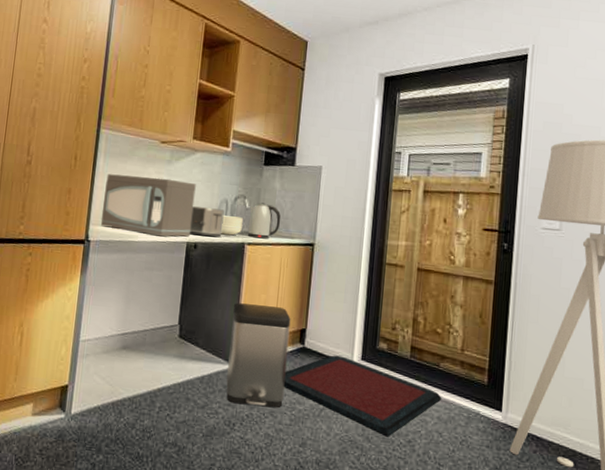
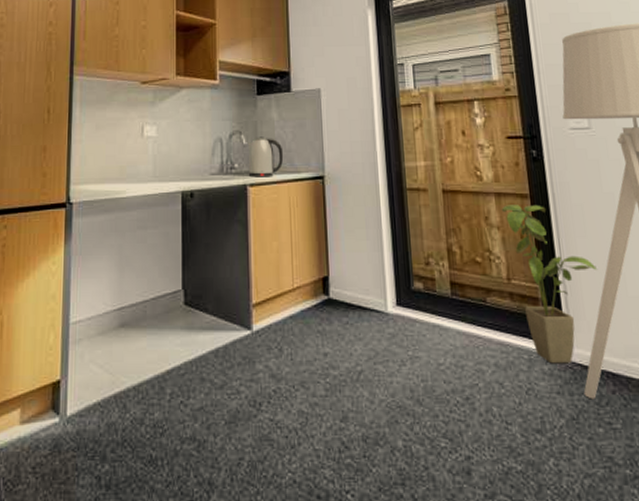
microwave: present [100,174,196,237] -> none [82,122,185,189]
toaster: present [190,205,225,237] -> none [184,148,220,182]
bowl: present [221,215,244,236] -> none [218,156,243,178]
pedal bin: present [226,303,291,408] -> none [243,254,314,378]
doormat: present [283,355,442,437] -> none [311,304,496,396]
house plant: none [467,287,542,425] -> present [501,204,598,364]

